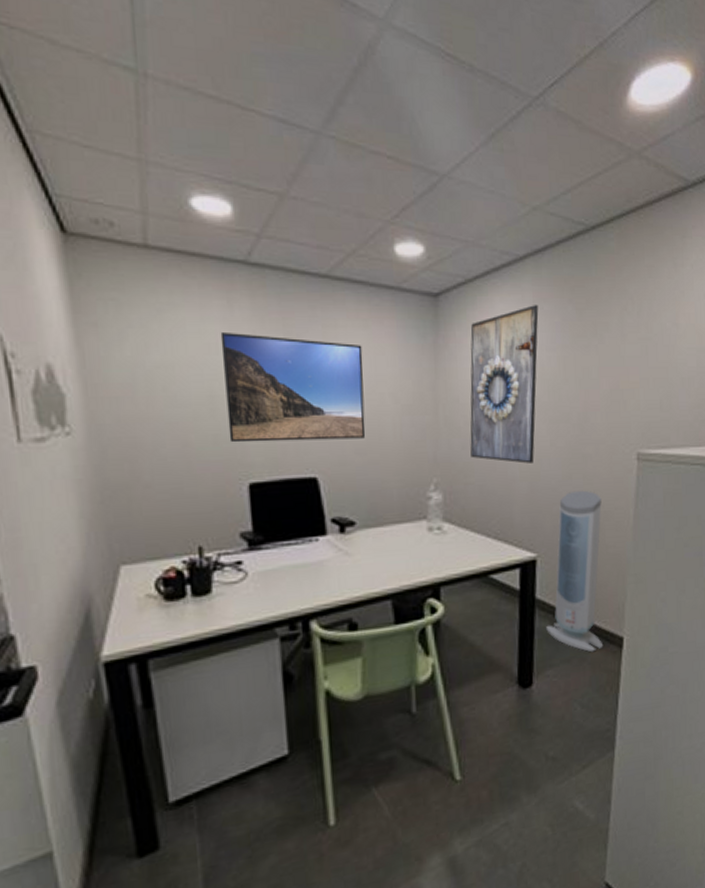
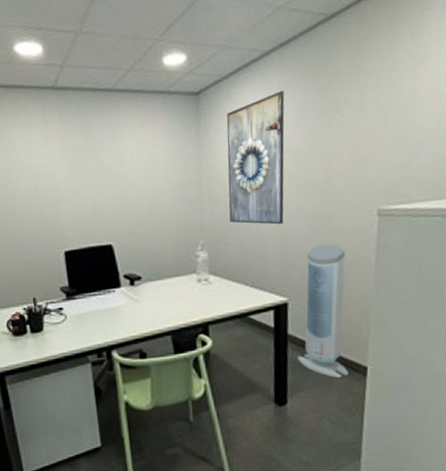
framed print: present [220,331,366,443] -> none [39,140,147,223]

